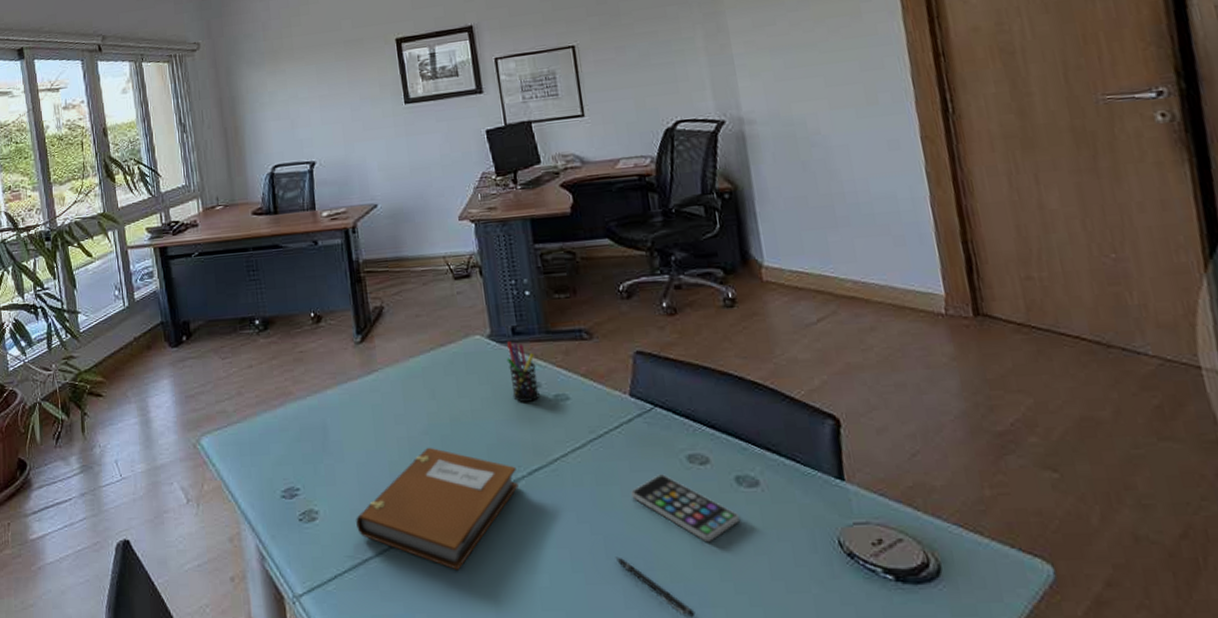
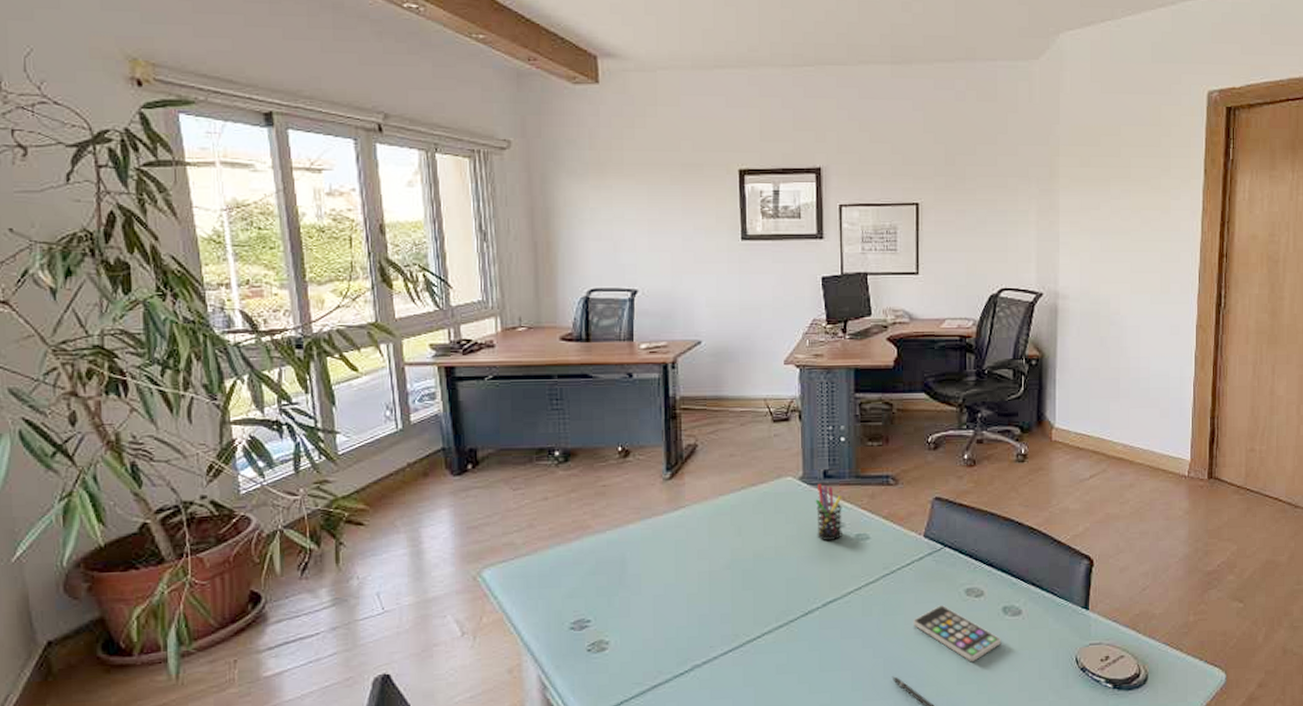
notebook: present [356,447,519,570] -> none [648,580,812,693]

